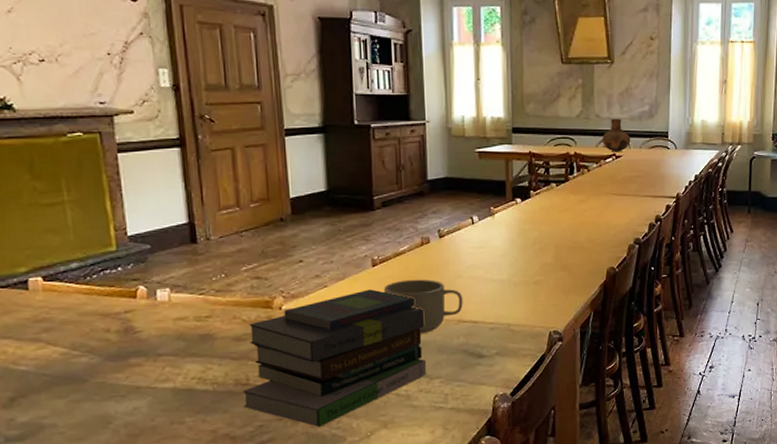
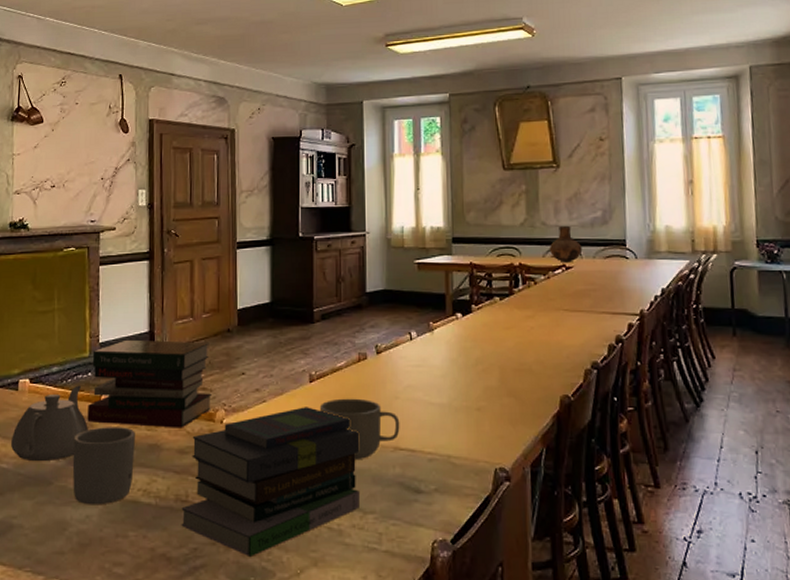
teapot: none [28,280,125,361] -> present [11,385,88,461]
mug: none [108,319,185,398] -> present [72,427,135,505]
books: none [120,231,268,318] -> present [87,339,211,428]

